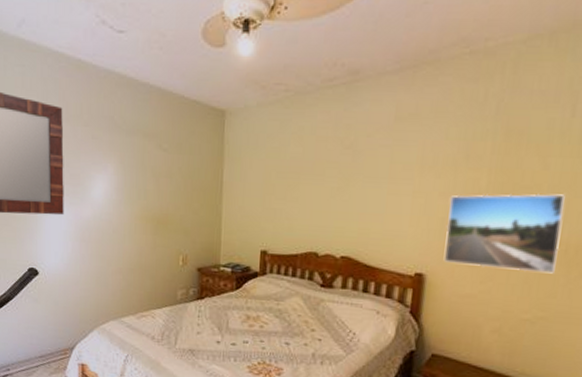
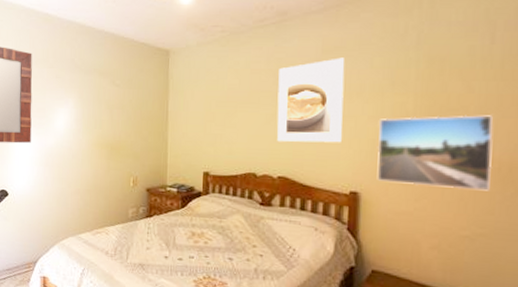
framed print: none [342,126,419,221] -> present [276,57,345,143]

